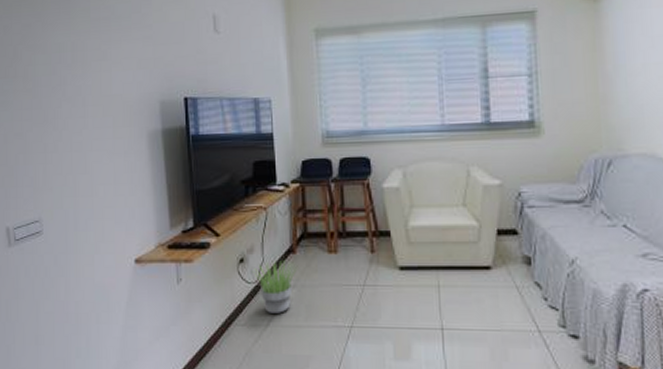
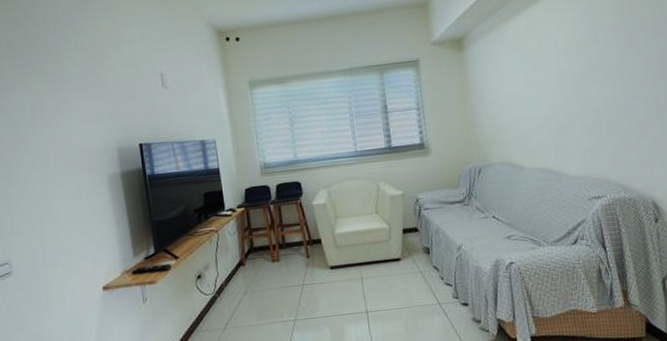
potted plant: present [253,259,298,313] -> none [209,271,248,318]

